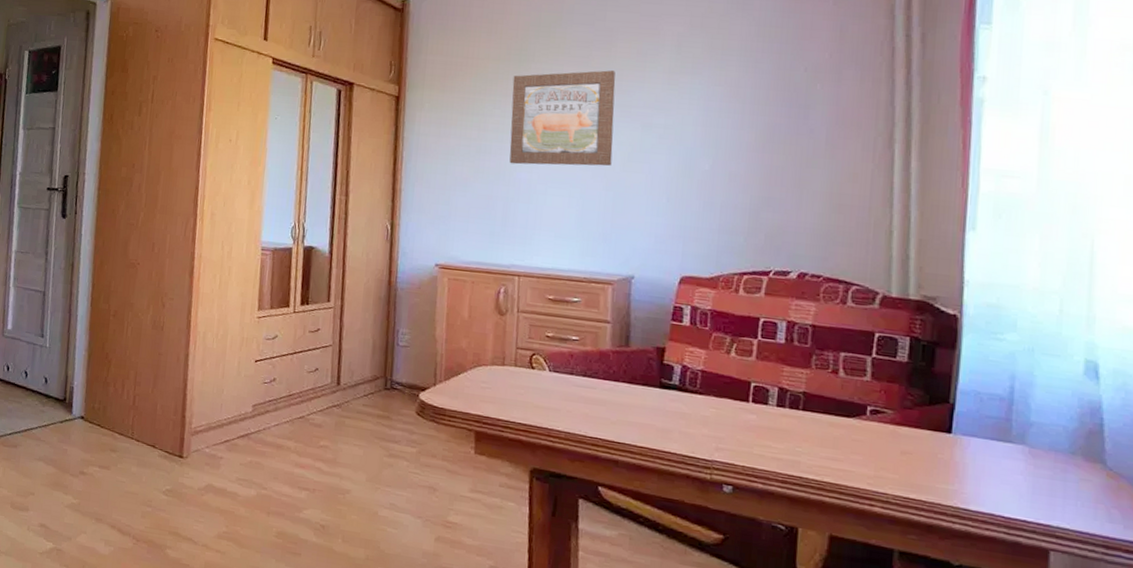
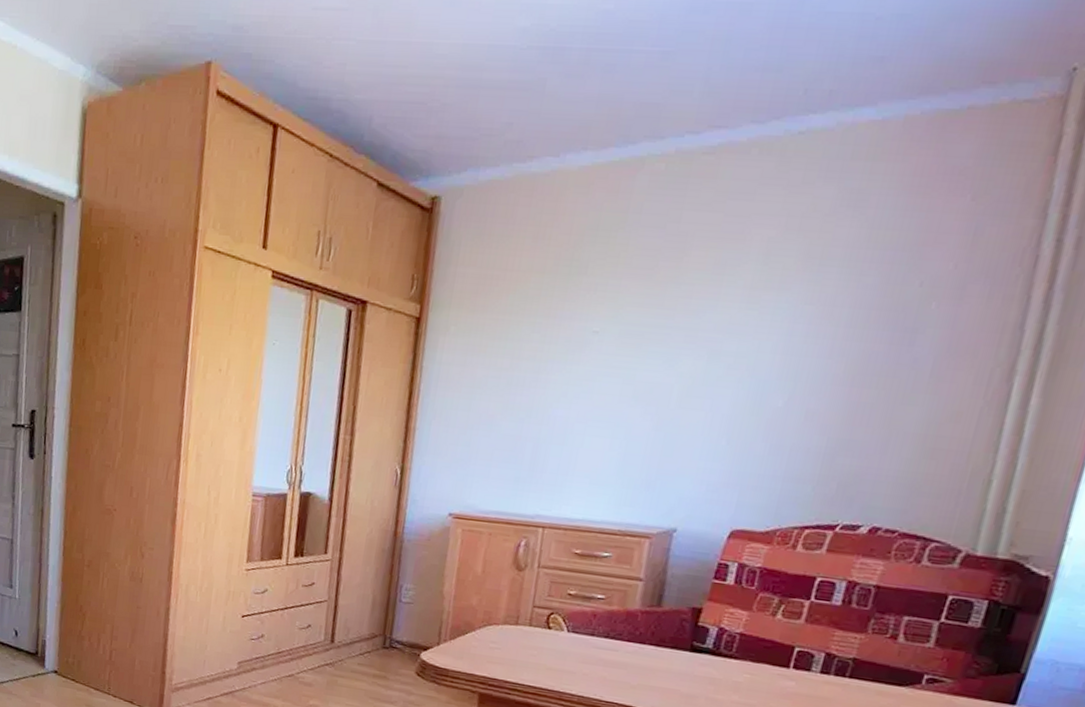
wall art: present [509,70,616,166] -> none [545,285,685,402]

